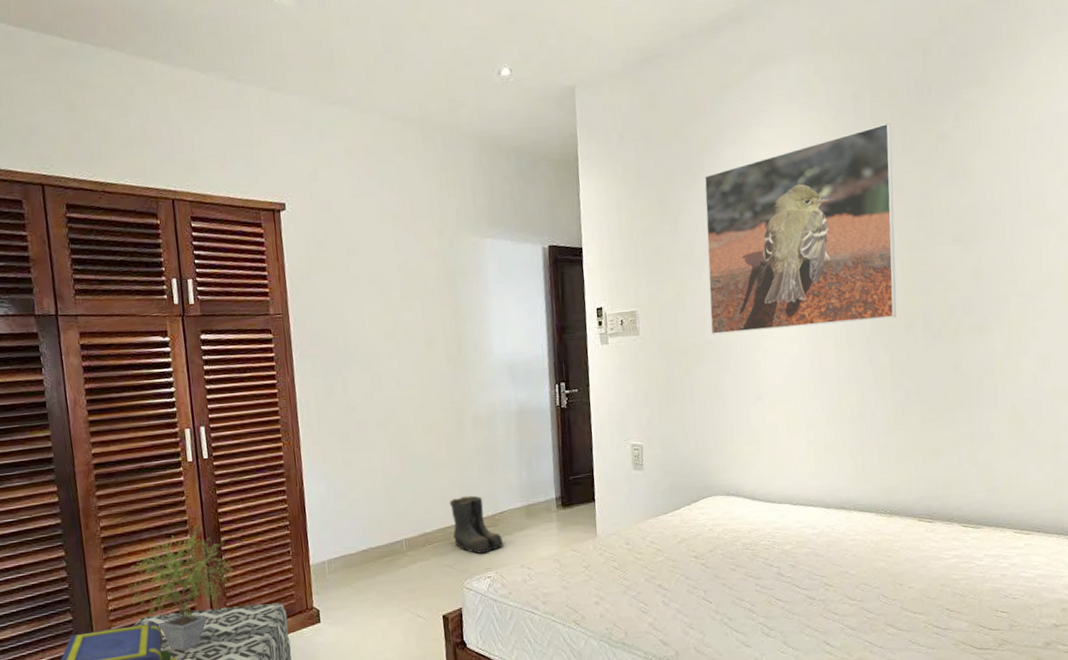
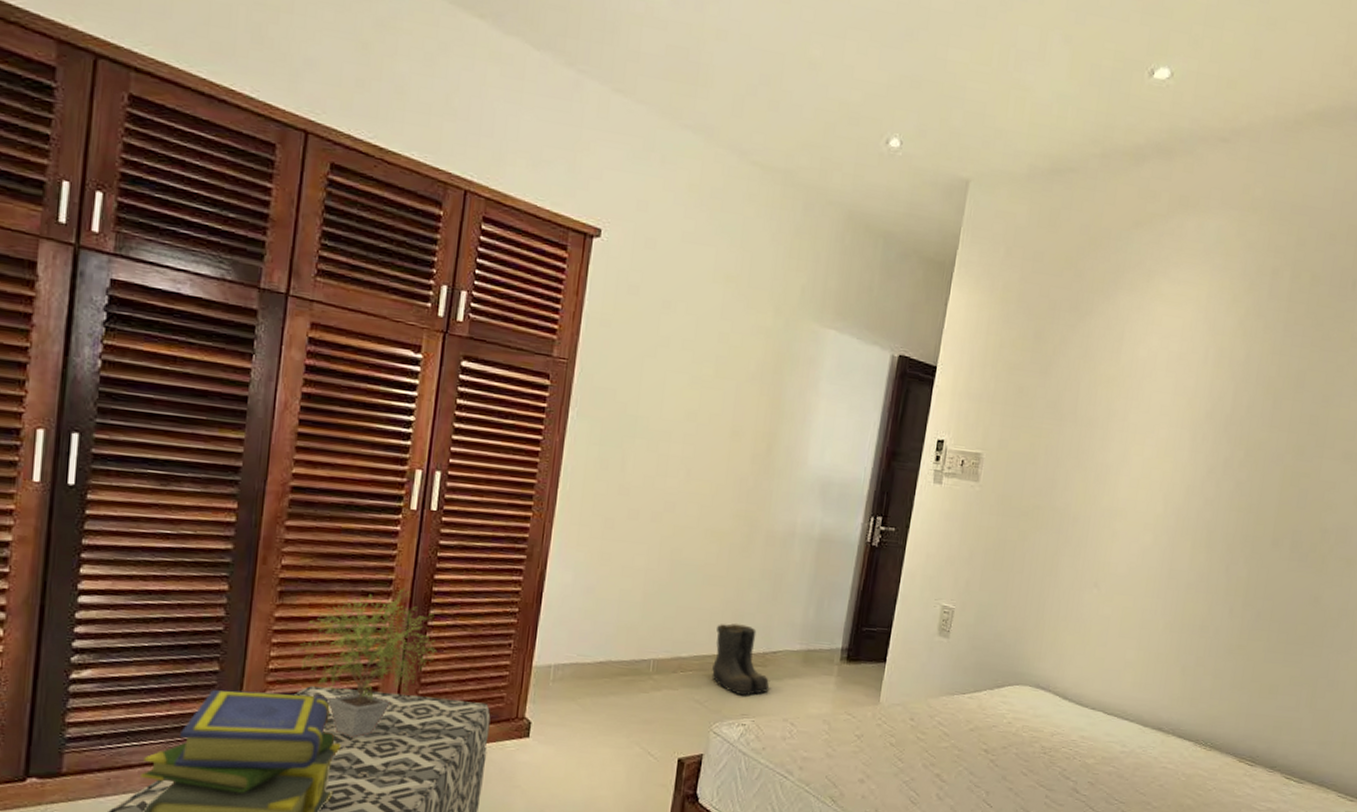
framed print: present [704,123,897,335] -> none [1059,309,1306,529]

